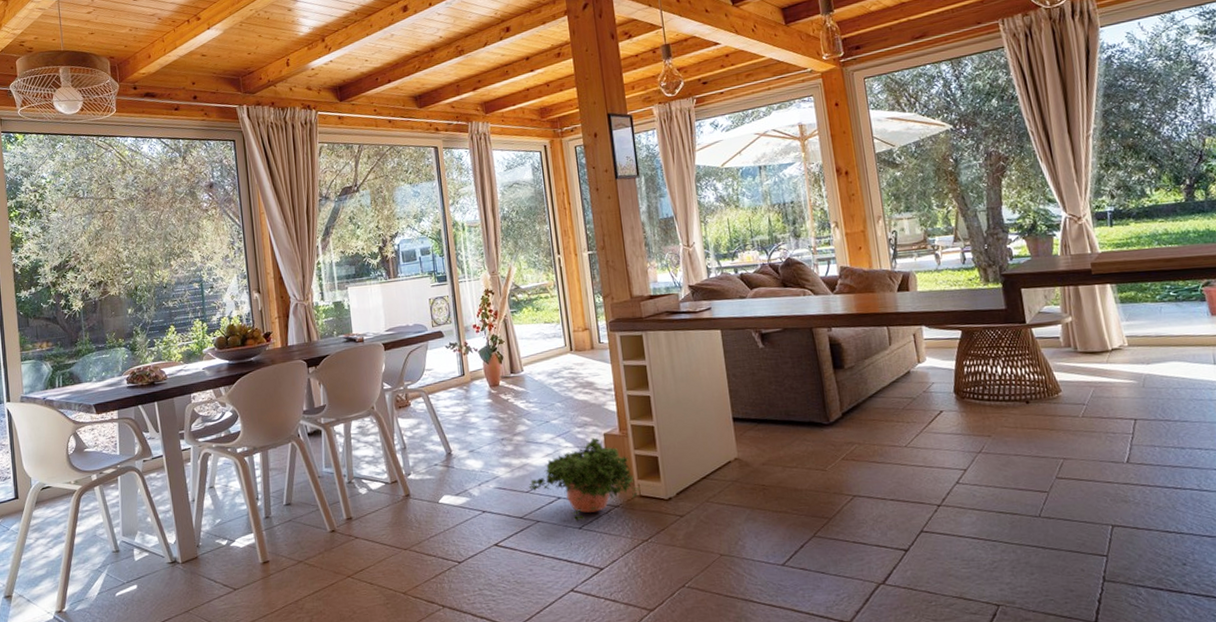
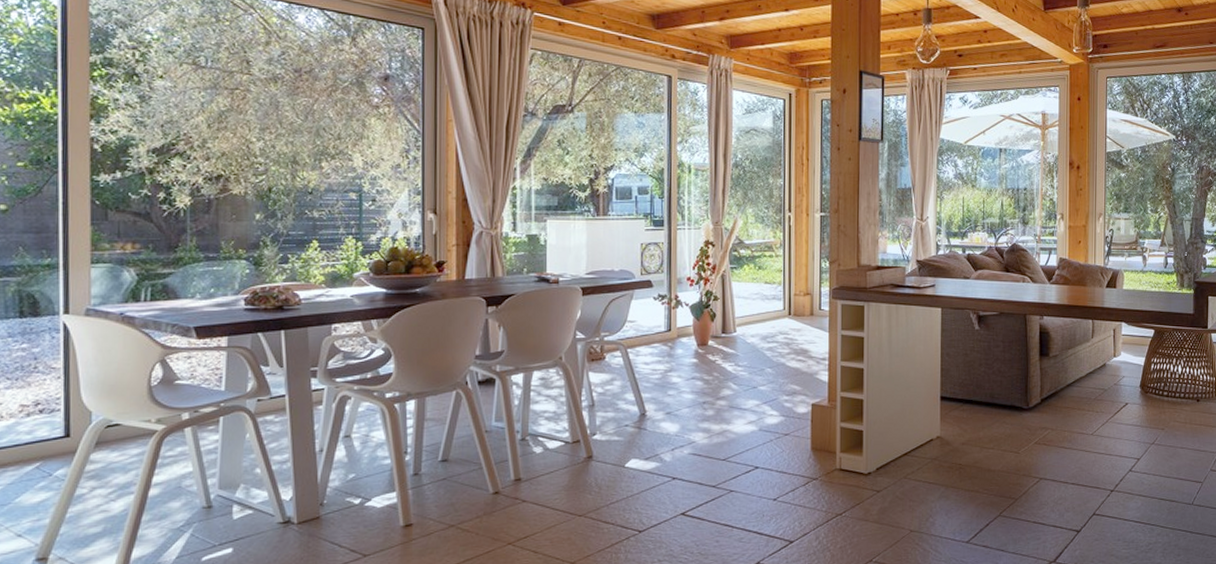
potted plant: present [529,437,641,522] -> none [726,407,841,493]

